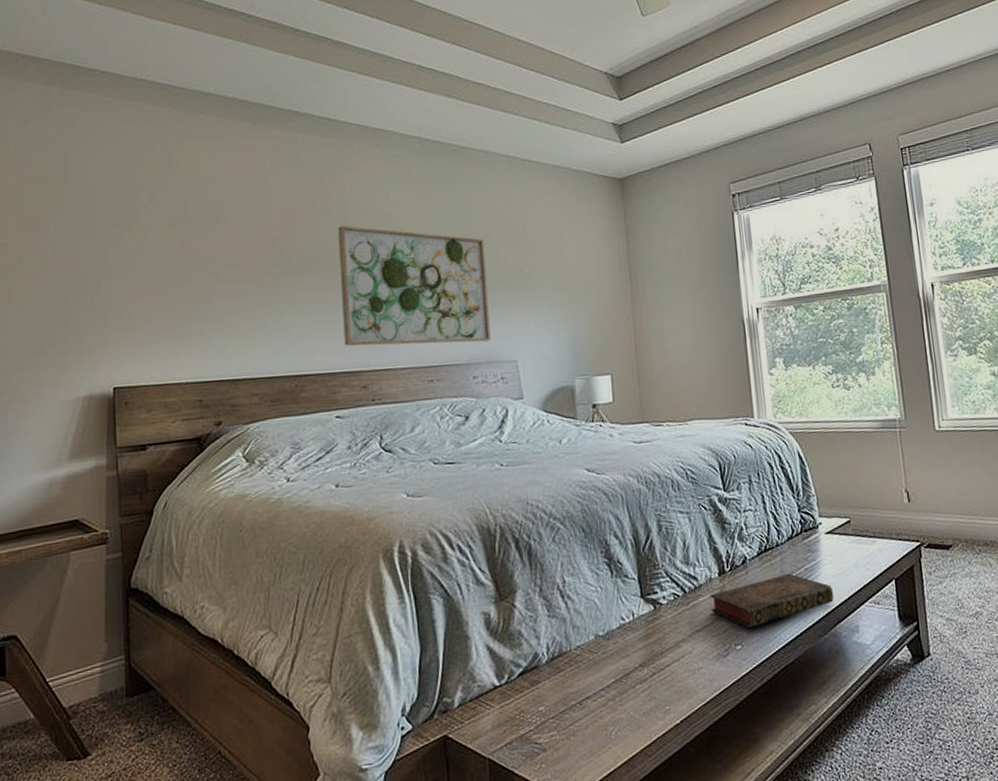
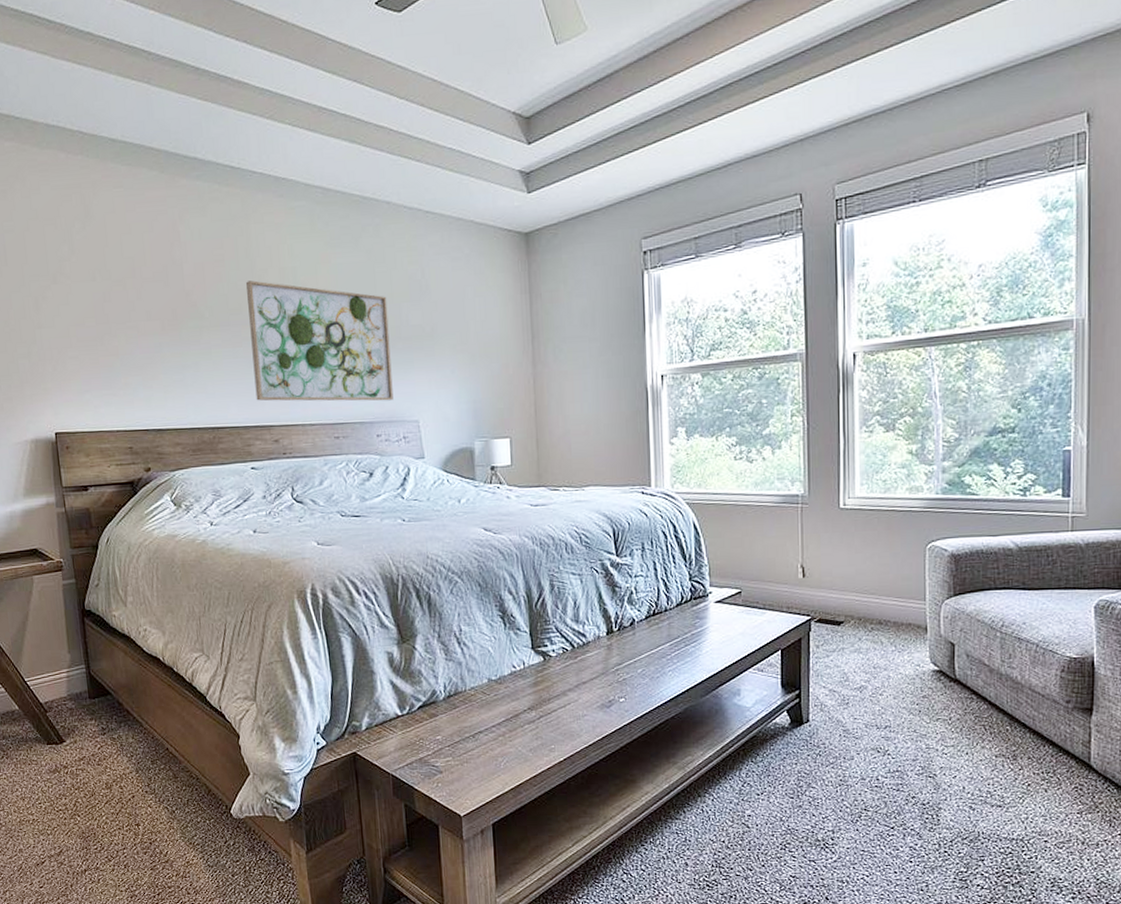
book: present [710,573,834,627] -> none [597,637,718,683]

